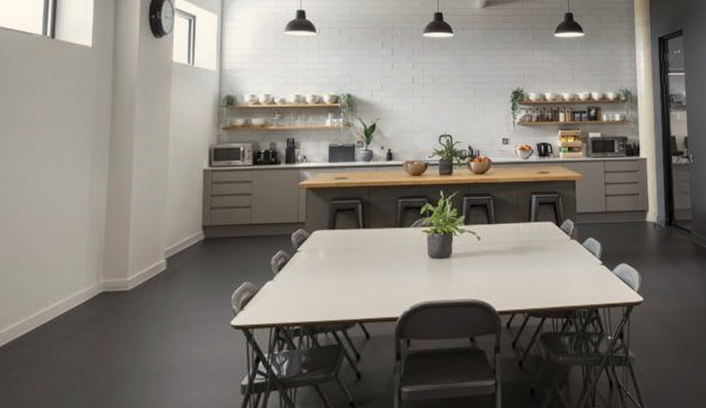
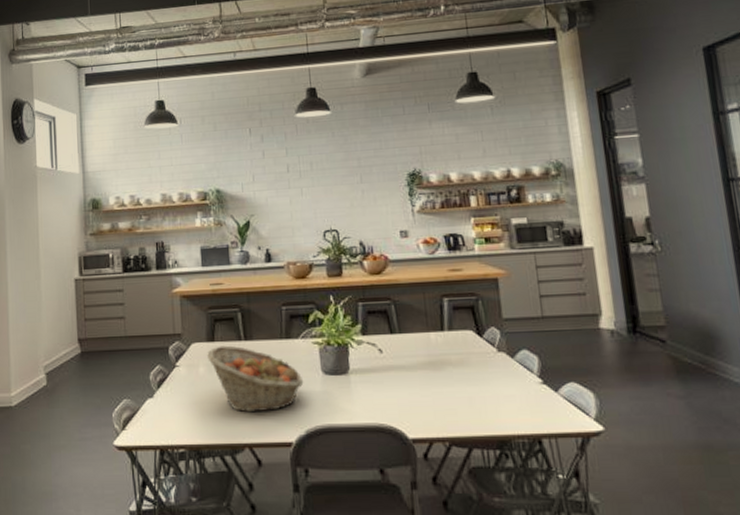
fruit basket: none [327,233,412,292] -> present [207,345,304,413]

